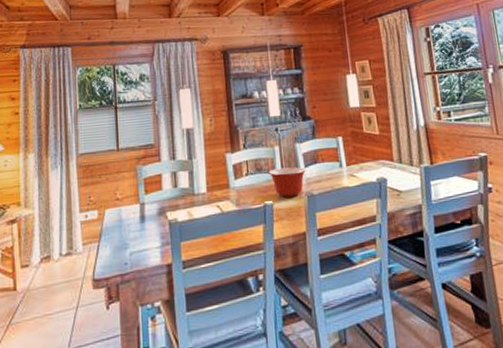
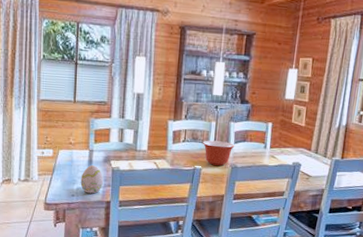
decorative egg: none [133,221,161,258] -> present [80,165,104,194]

